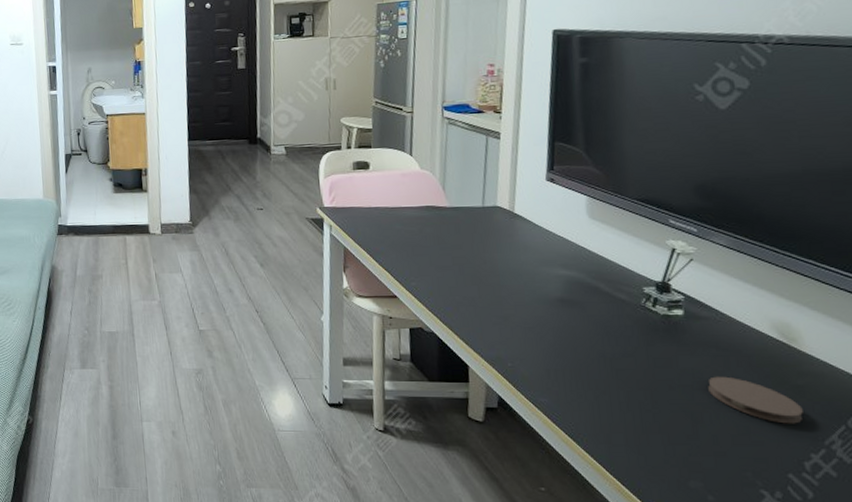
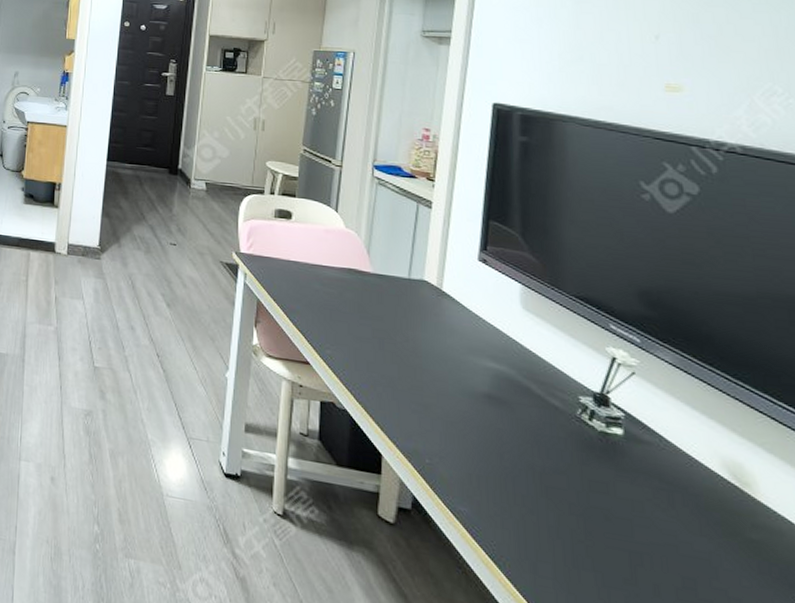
coaster: present [708,376,803,424] -> none [649,513,758,586]

